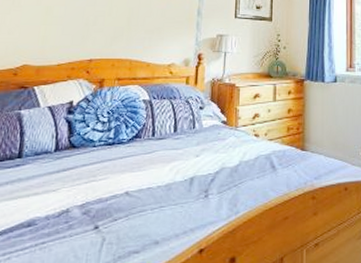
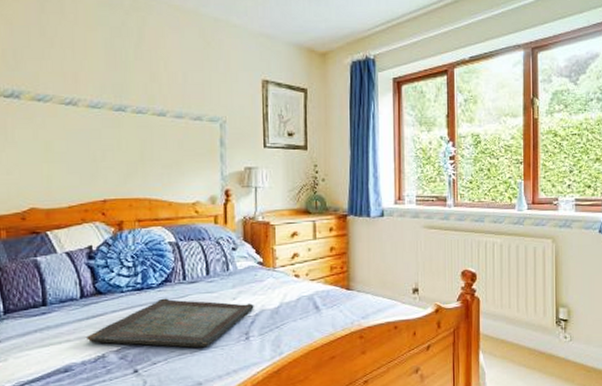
serving tray: none [54,153,215,204] -> present [87,298,254,348]

